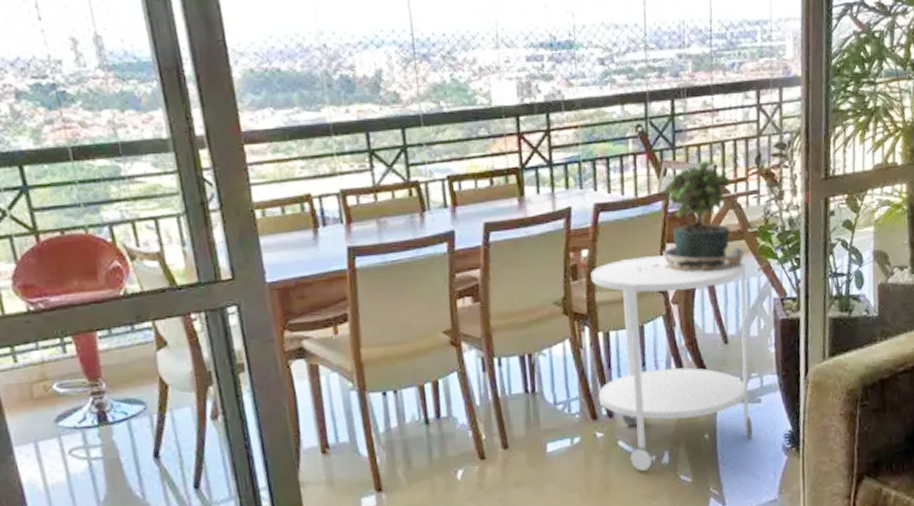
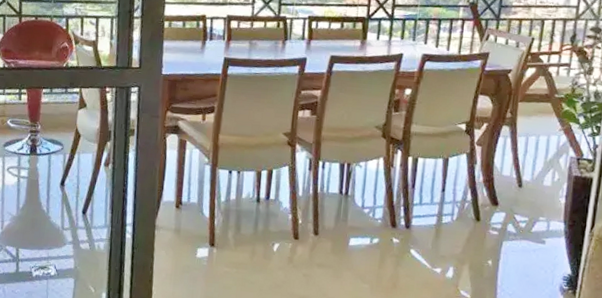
side table: present [591,255,753,472] -> none [400,102,548,280]
potted plant: present [636,160,746,272] -> none [449,33,550,125]

